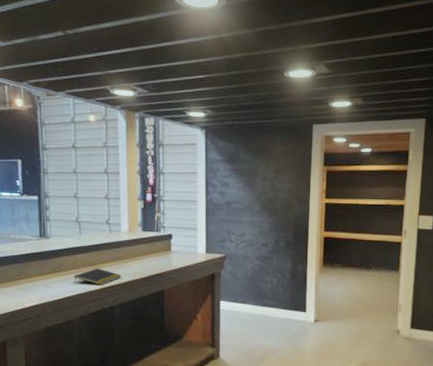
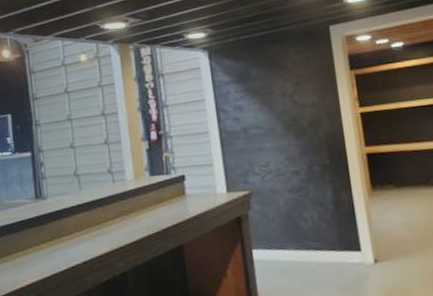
notepad: present [74,268,121,285] -> none [77,227,131,249]

